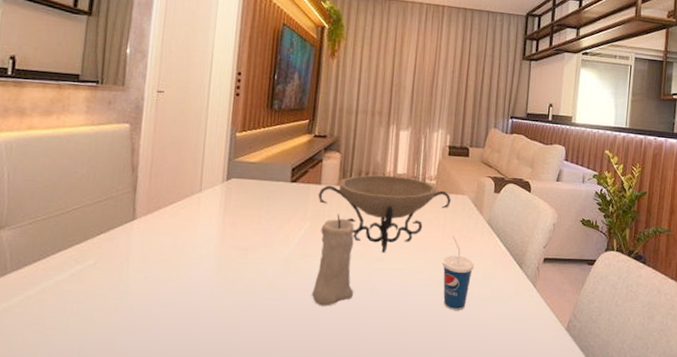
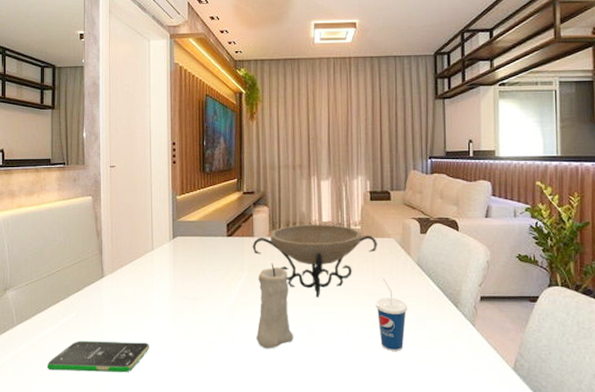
smartphone: none [46,293,186,331] -> present [46,341,150,373]

